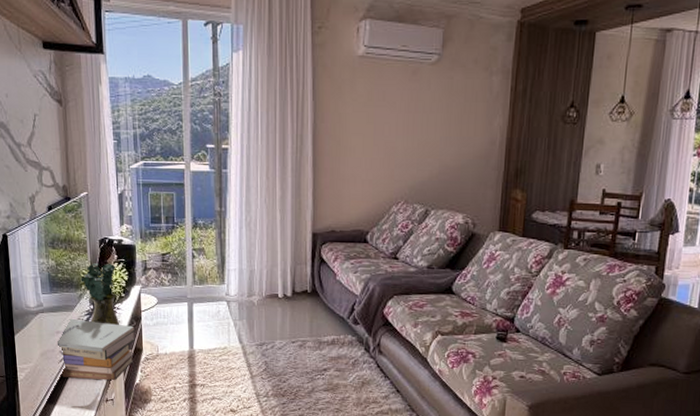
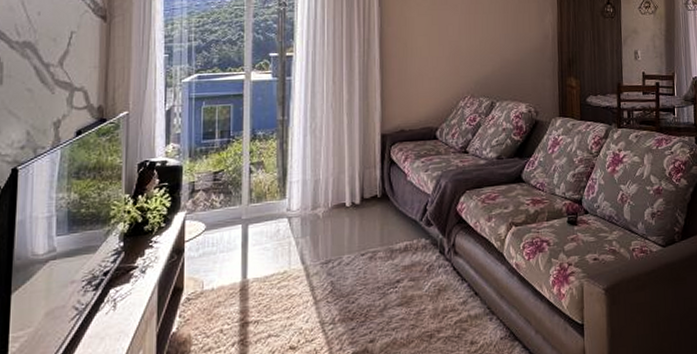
books: present [58,318,135,381] -> none [70,260,175,340]
vase: present [80,261,120,325] -> none [110,187,157,264]

